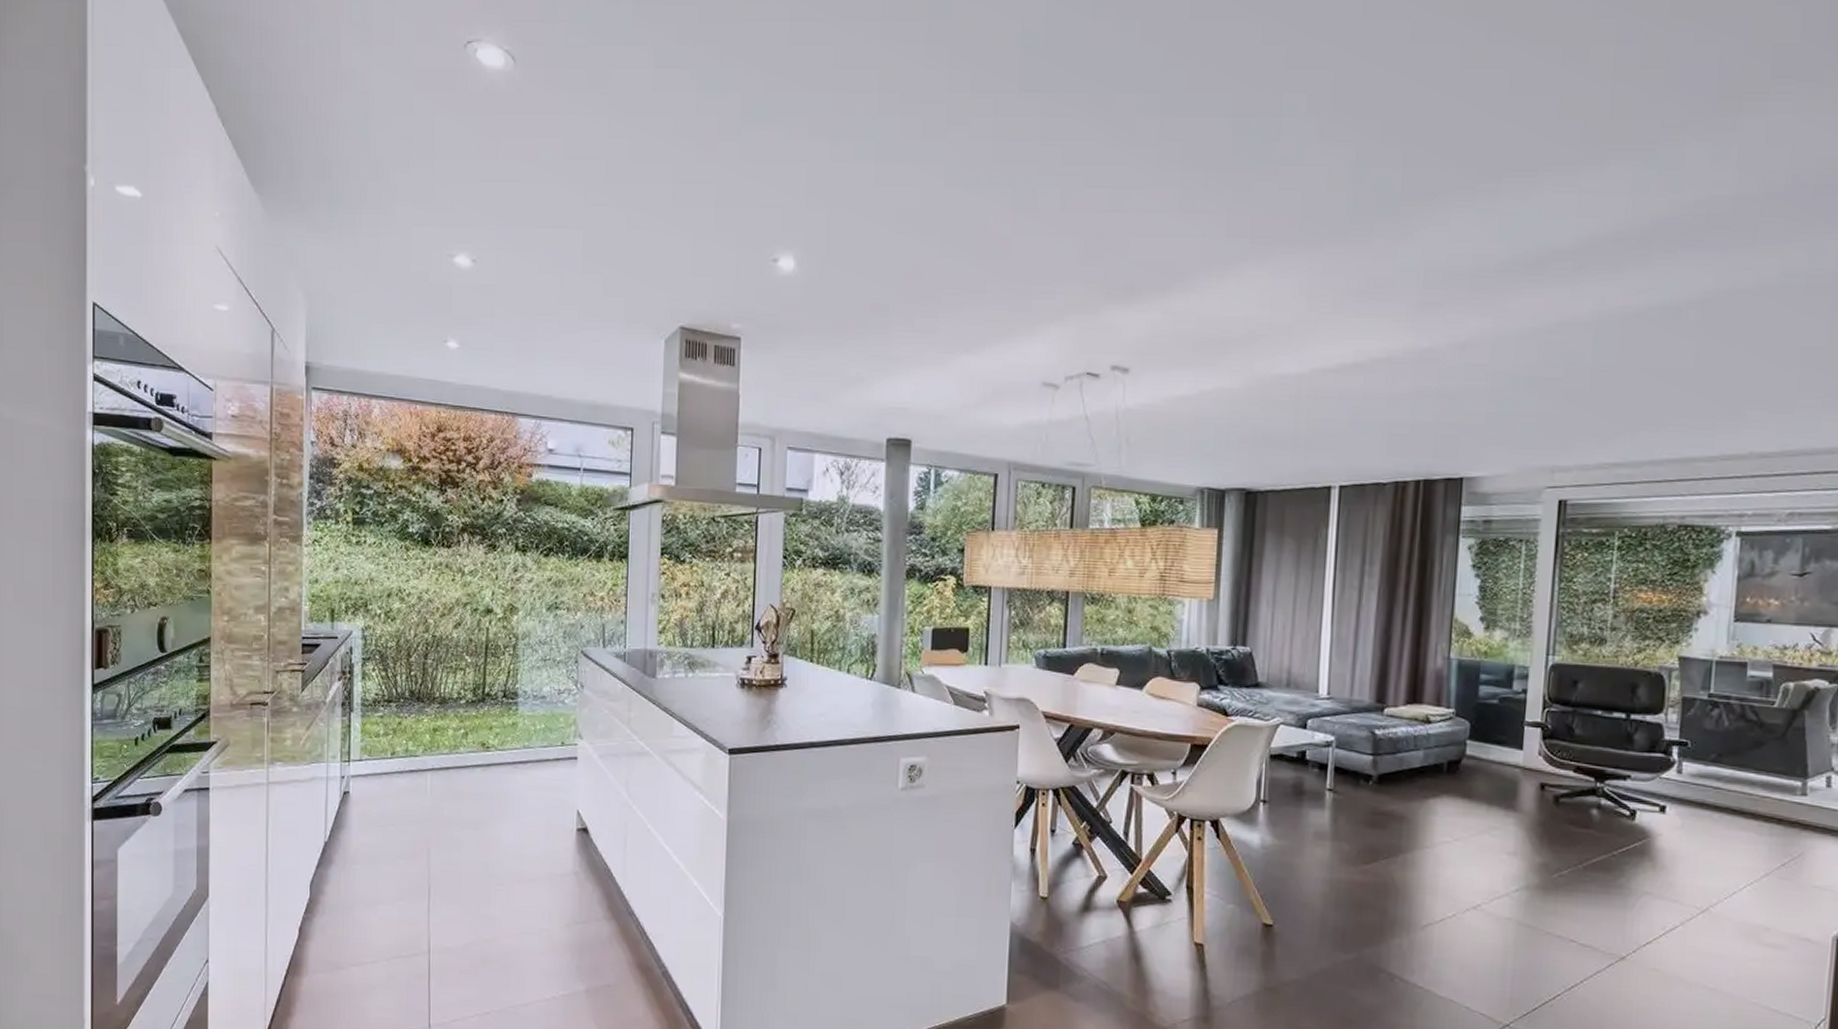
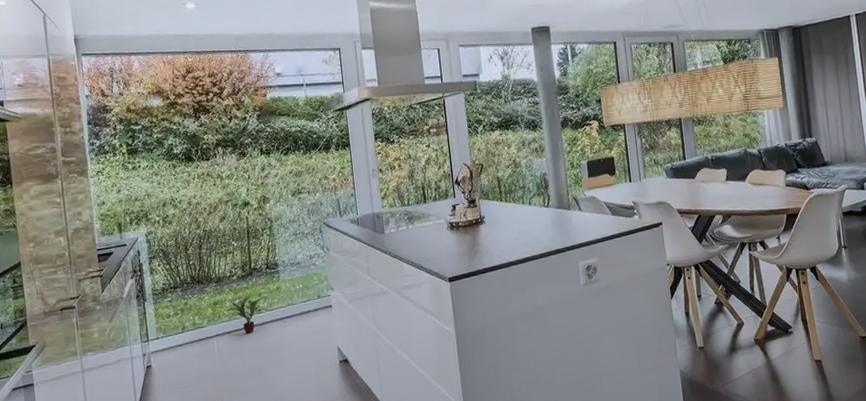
potted plant: none [448,727,499,775] -> present [227,295,267,334]

